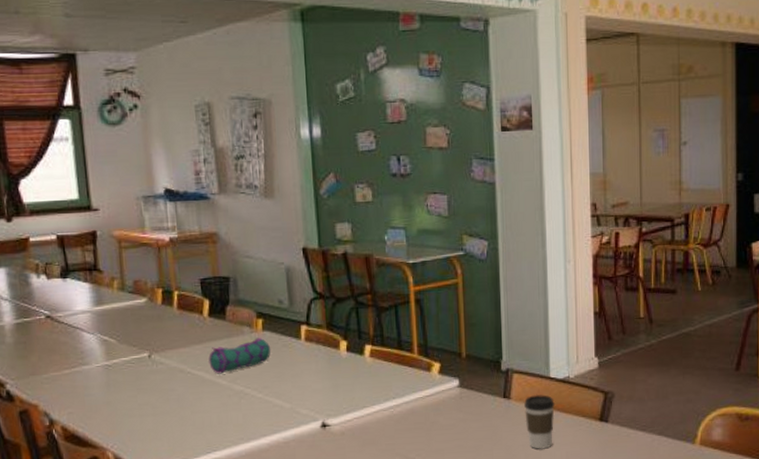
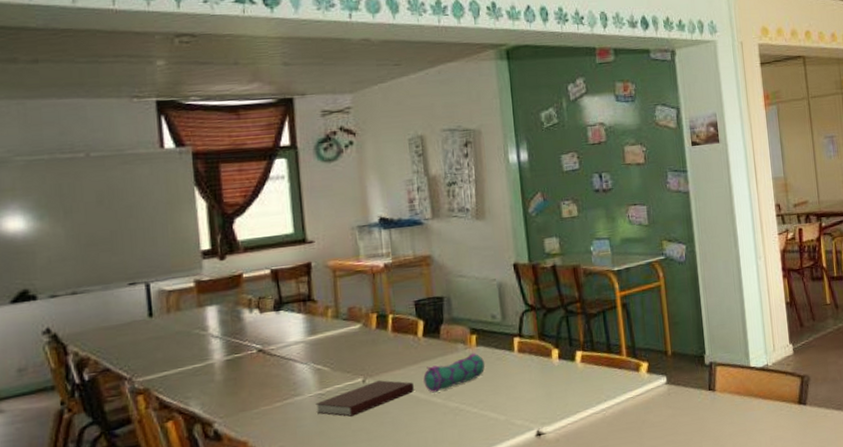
notebook: none [102,357,199,390] -> present [315,380,414,417]
coffee cup: present [524,394,556,449] -> none [728,384,758,438]

